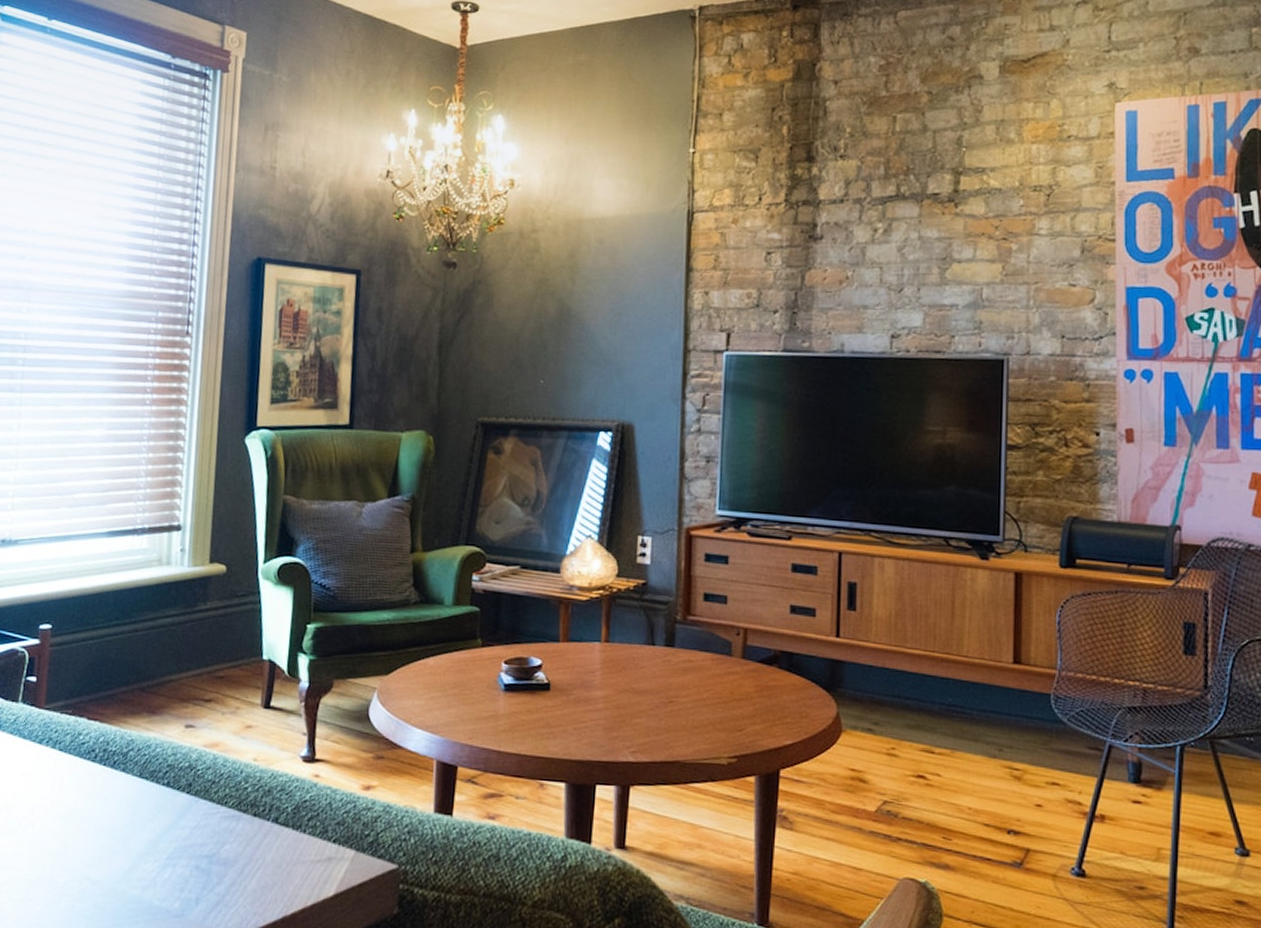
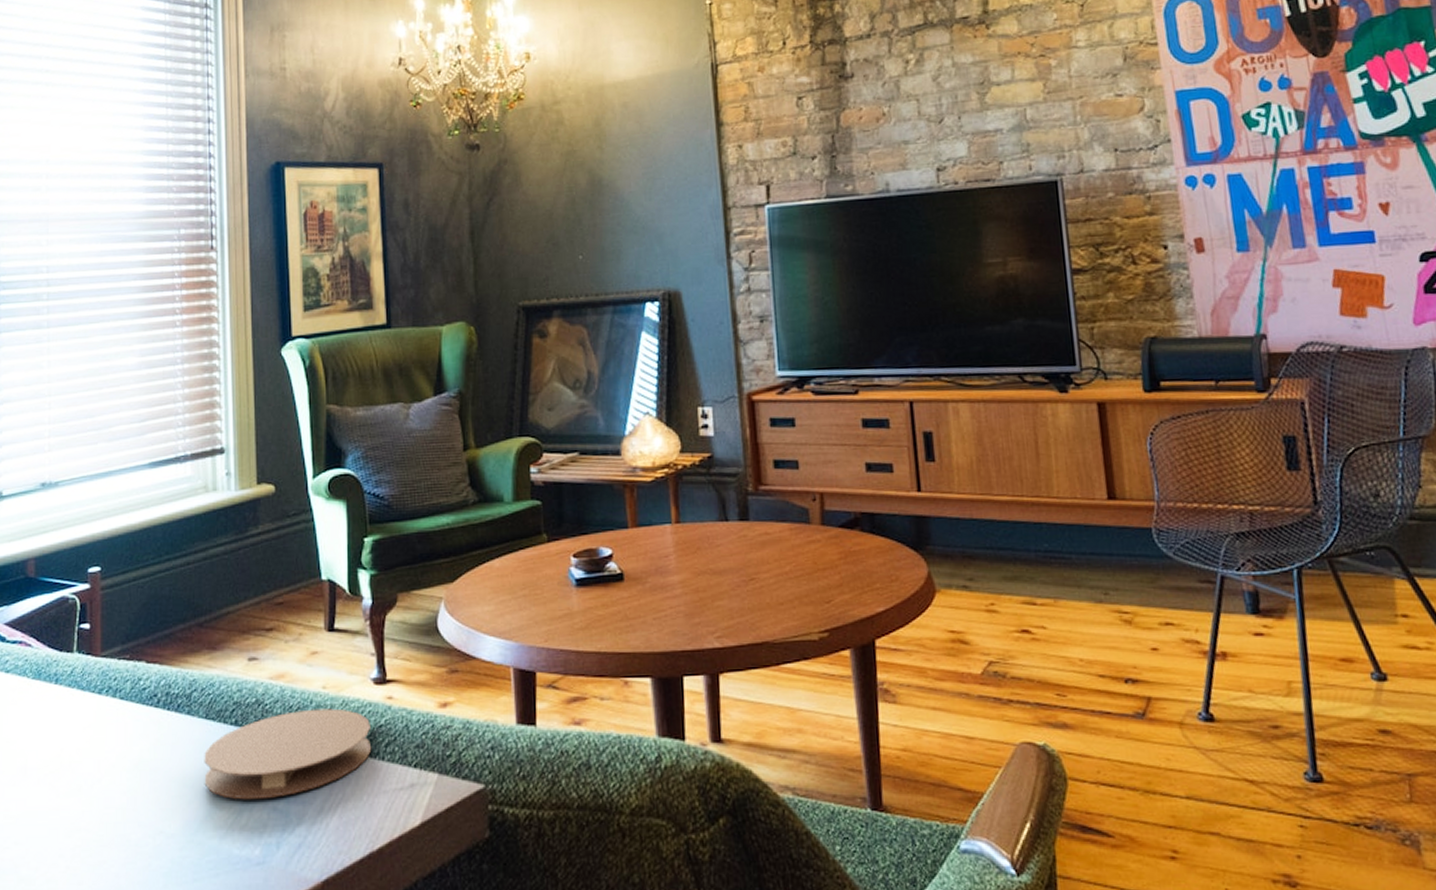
coaster: none [132,778,297,857] -> present [204,708,372,800]

